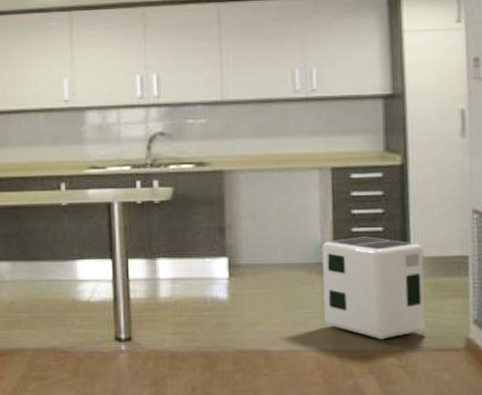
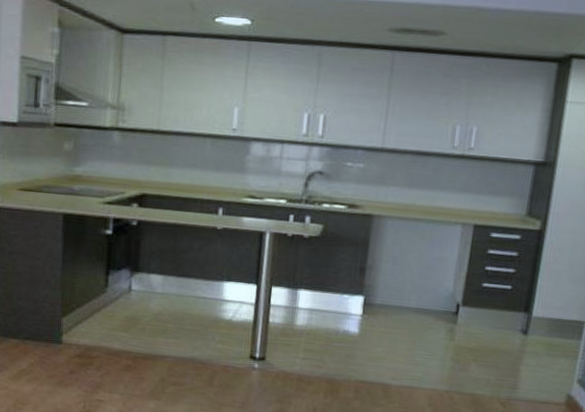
air purifier: present [321,236,426,340] -> none [442,292,545,387]

